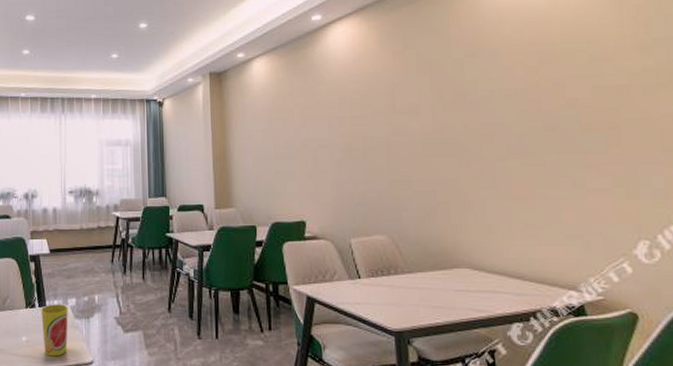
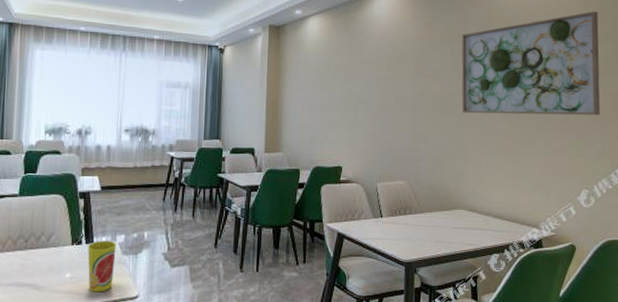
wall art: none [443,12,656,153] -> present [461,11,600,116]

